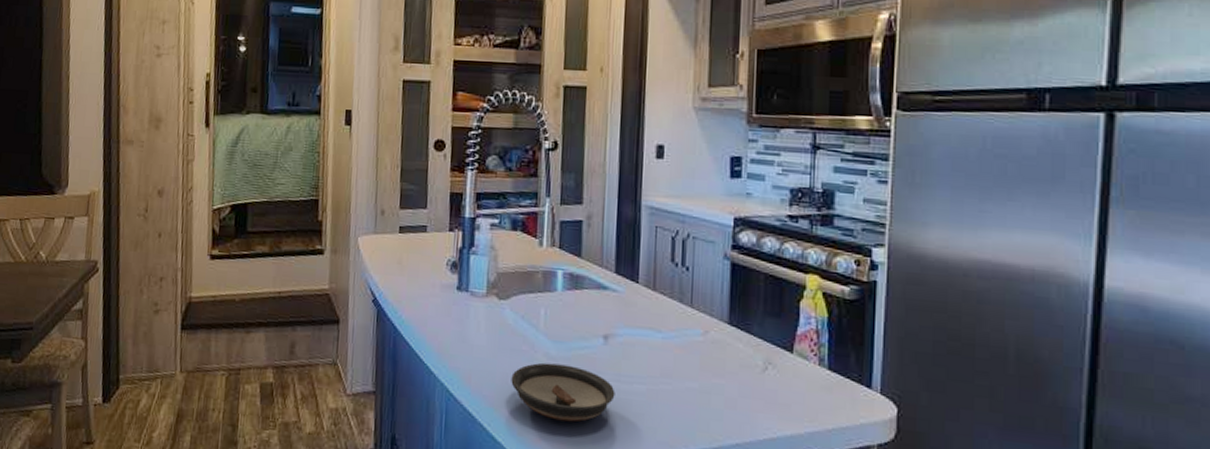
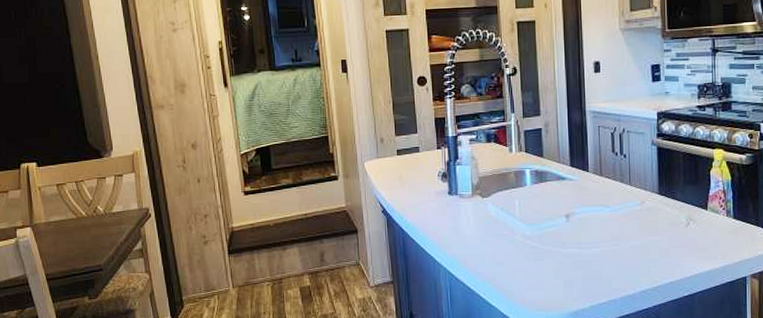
saucer: present [511,362,615,422] -> none [498,241,578,284]

